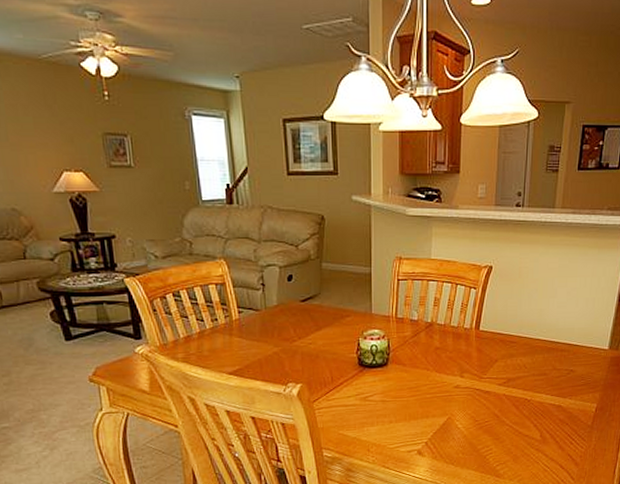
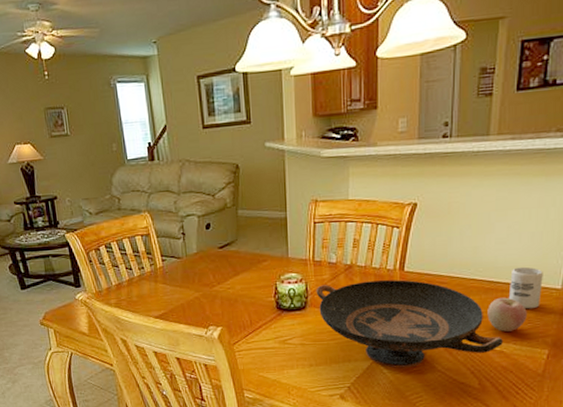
decorative bowl: none [397,338,561,423] -> present [316,279,503,368]
apple: none [549,356,581,388] -> present [487,297,527,332]
cup: none [566,329,594,368] -> present [508,266,543,309]

